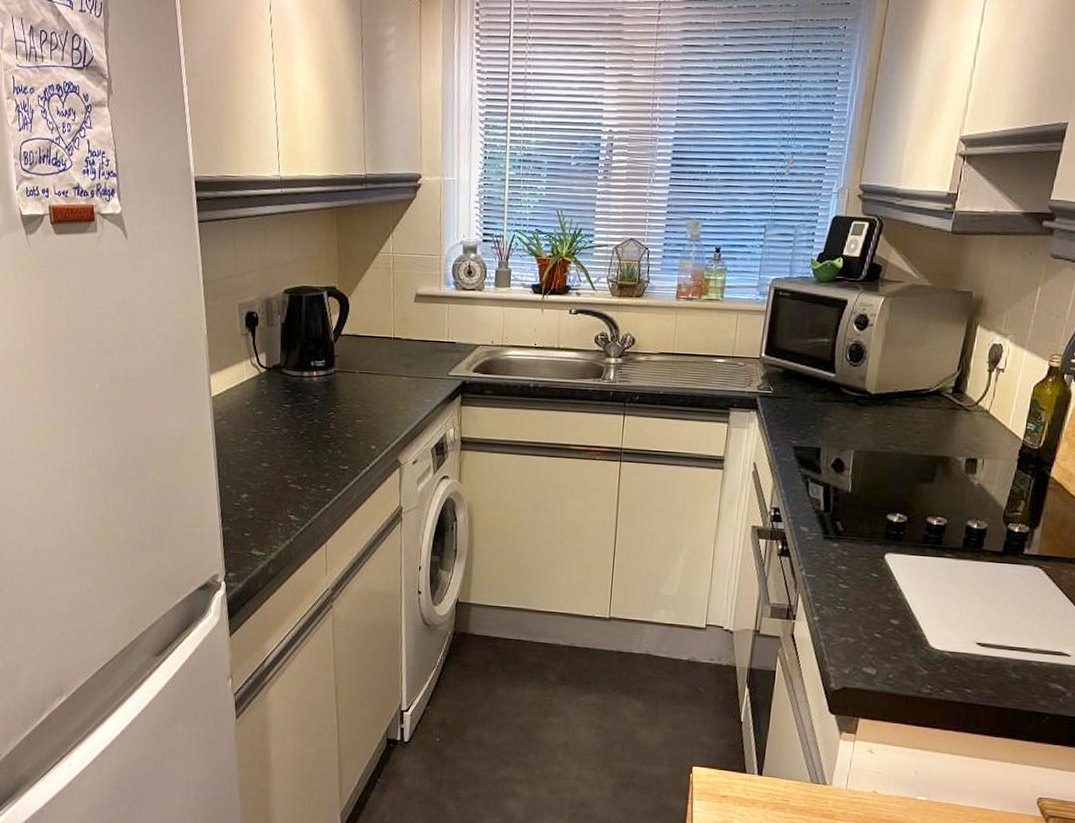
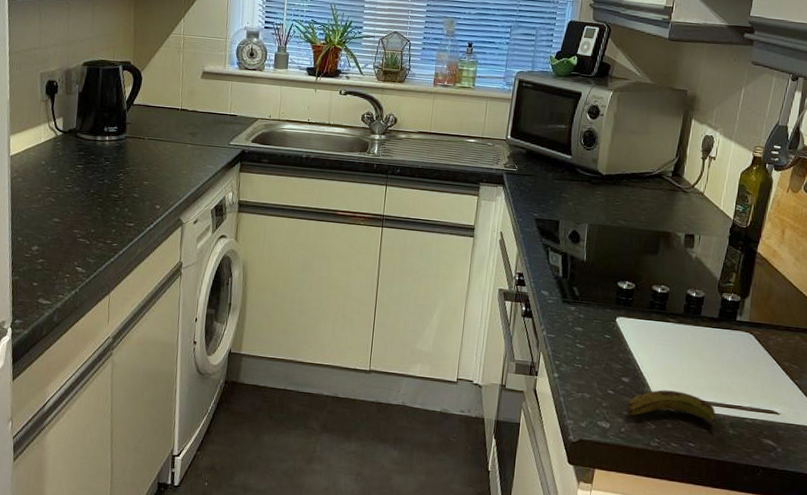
banana: none [895,632,998,670] -> present [626,389,717,426]

